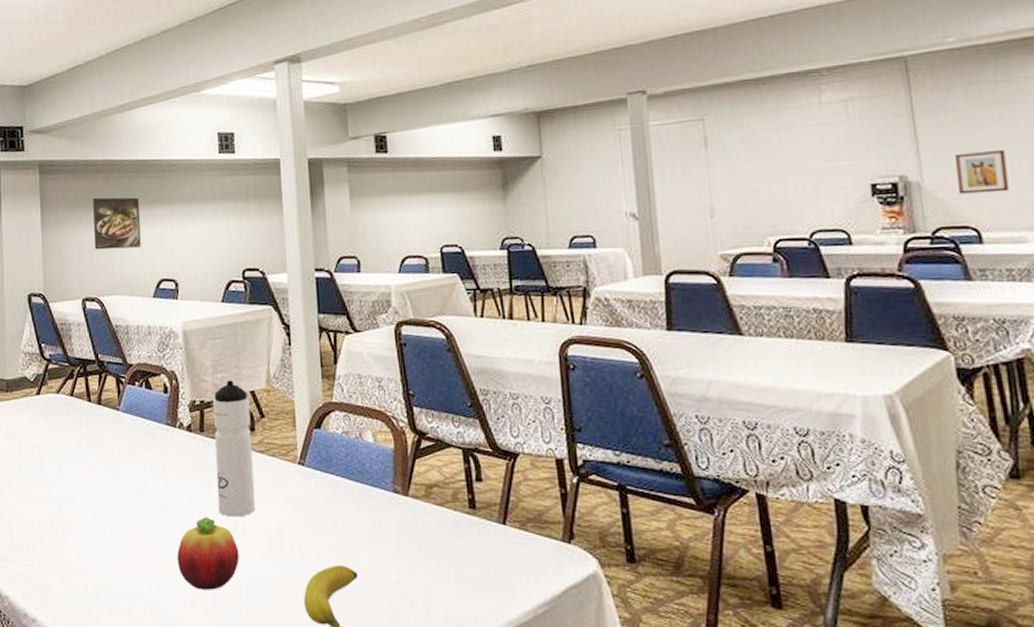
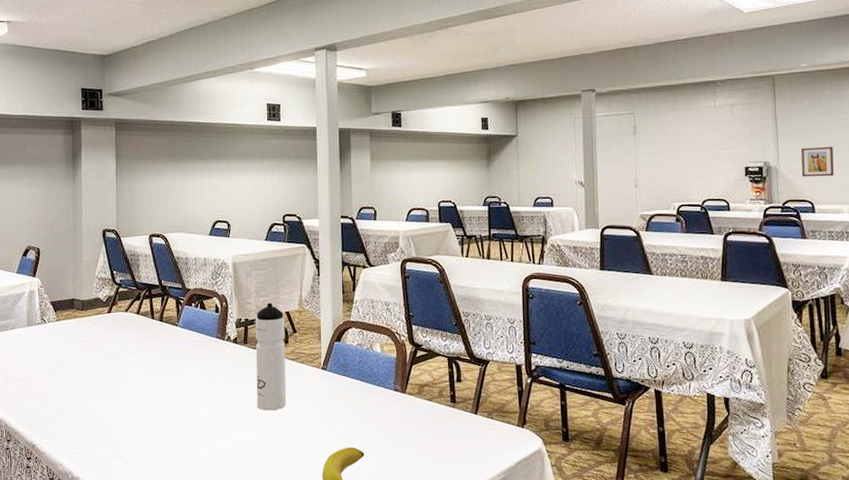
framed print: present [93,197,141,250] -> none [160,152,200,195]
fruit: present [177,517,239,590] -> none [222,411,272,468]

